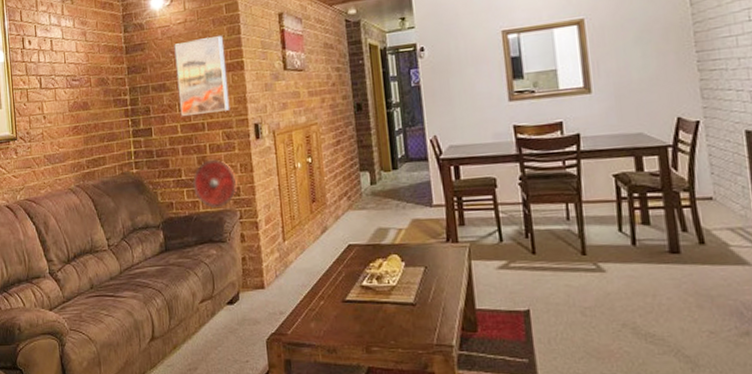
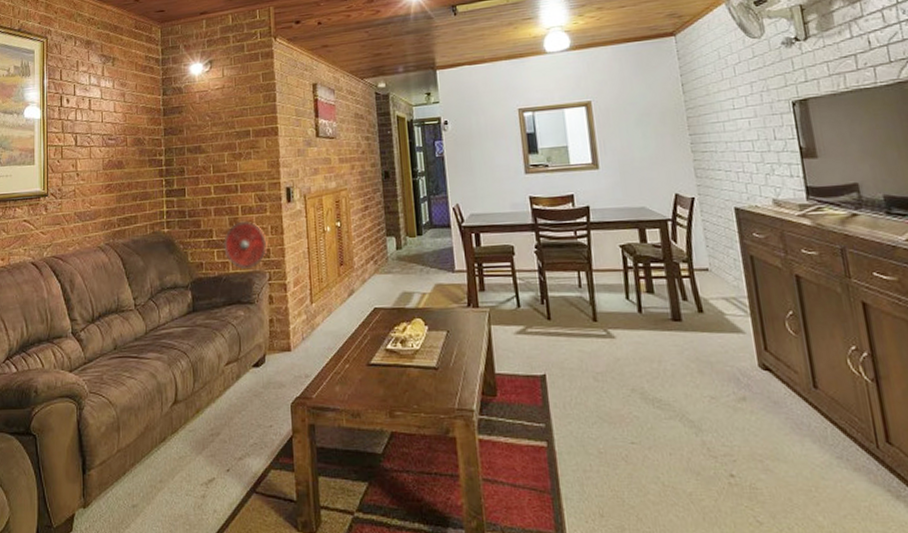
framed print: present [174,36,230,117] -> none [211,102,263,179]

